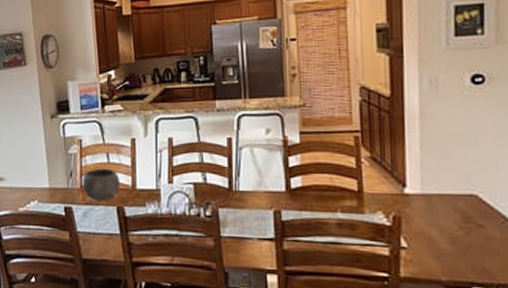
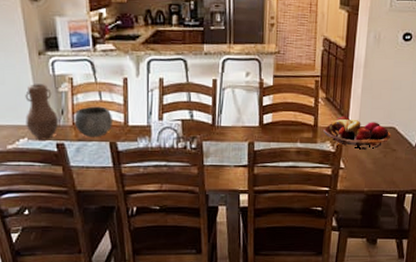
vase: none [37,146,68,203] -> present [25,84,59,140]
fruit basket: none [371,179,473,224] -> present [323,116,391,150]

